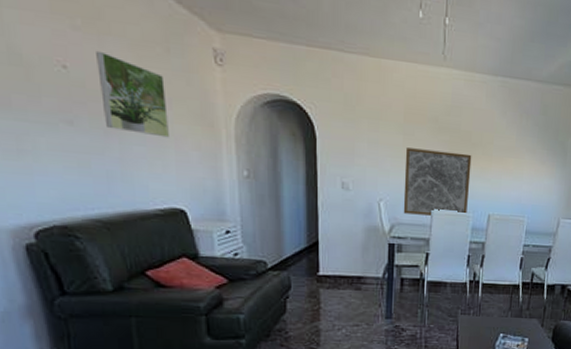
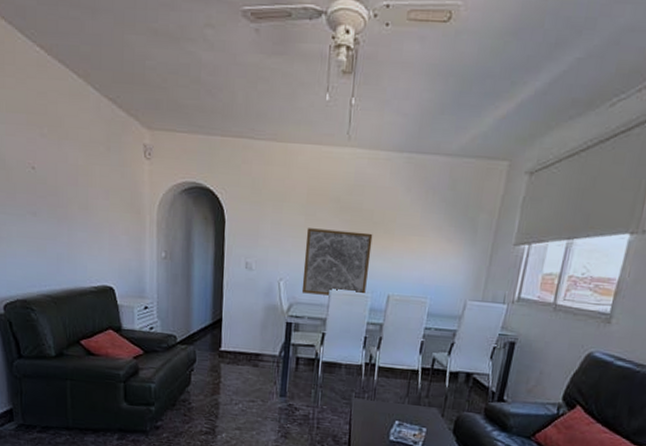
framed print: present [96,50,169,138] -> none [56,153,105,224]

